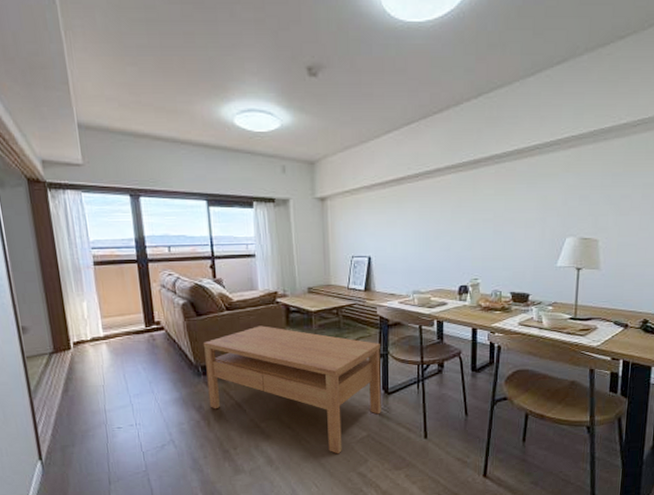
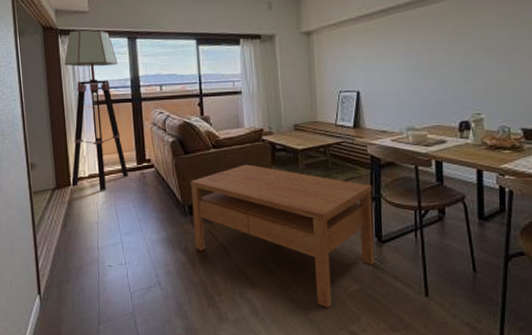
floor lamp: none [56,184,136,354] -> present [64,29,128,191]

